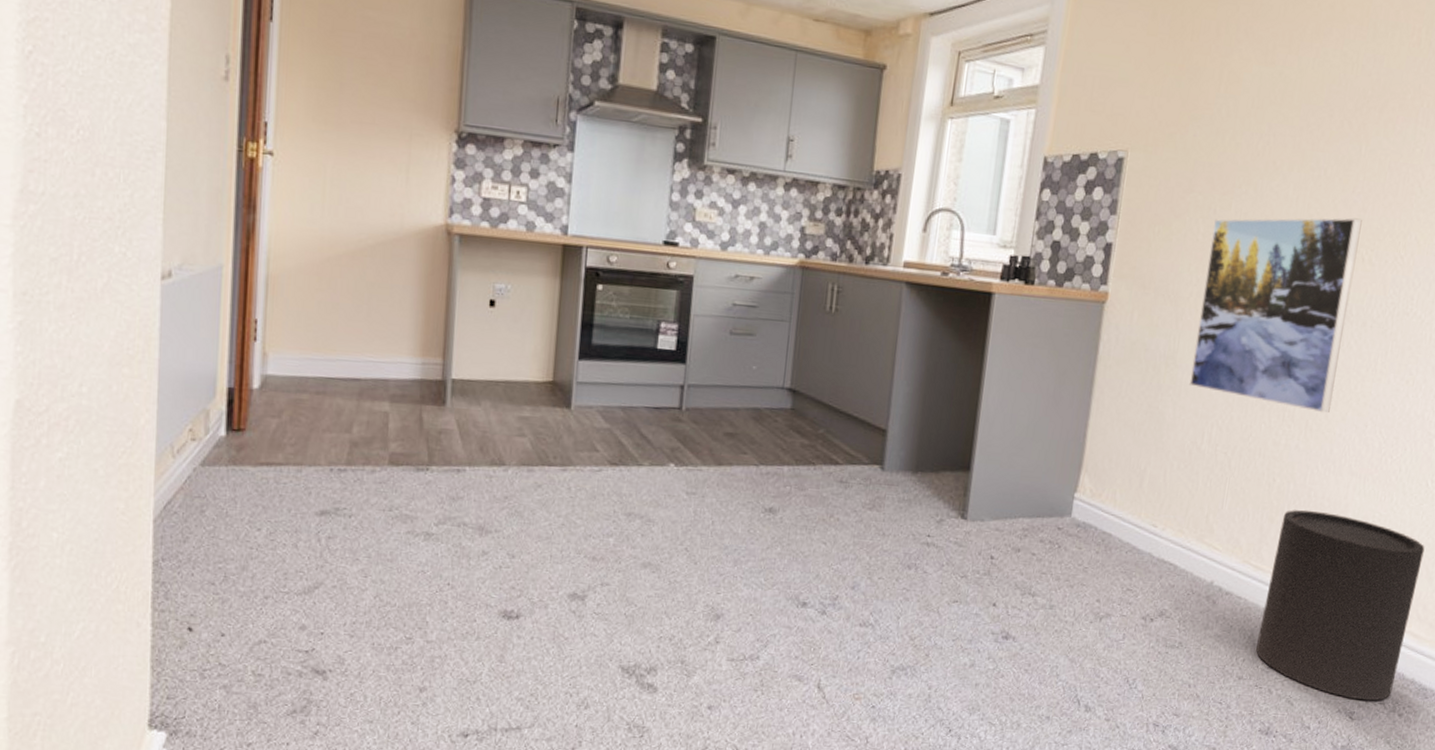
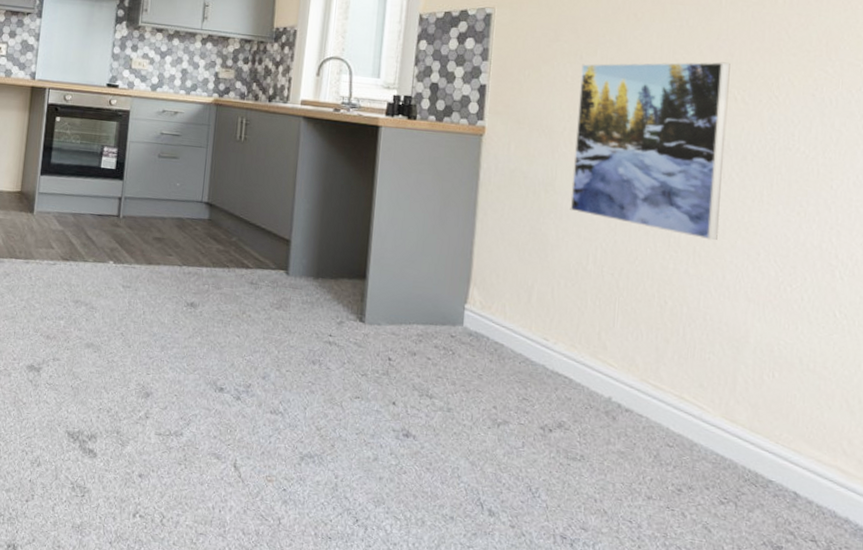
trash can: present [1256,510,1425,701] -> none [664,332,841,538]

